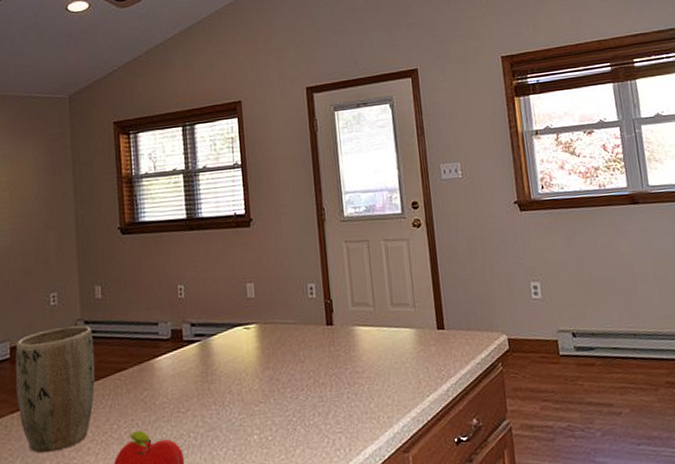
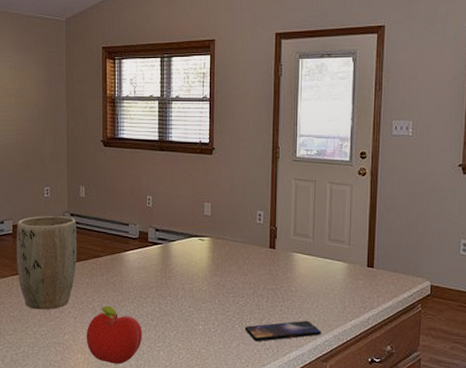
smartphone: none [308,404,398,443] -> present [244,320,321,342]

